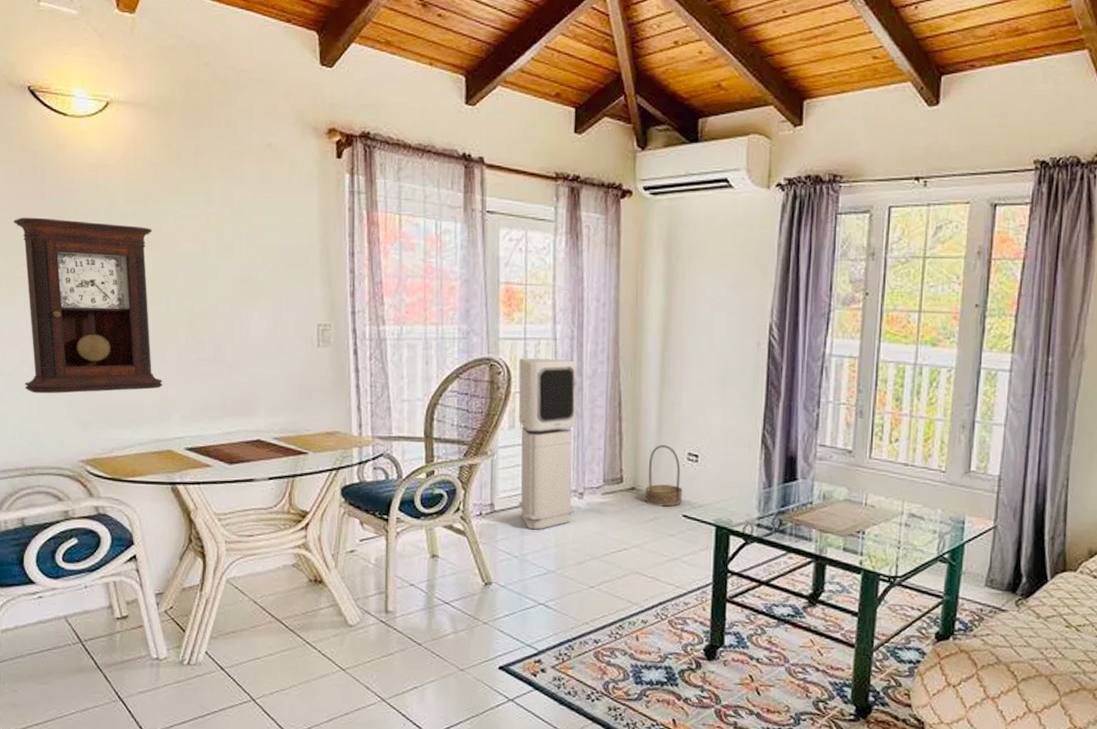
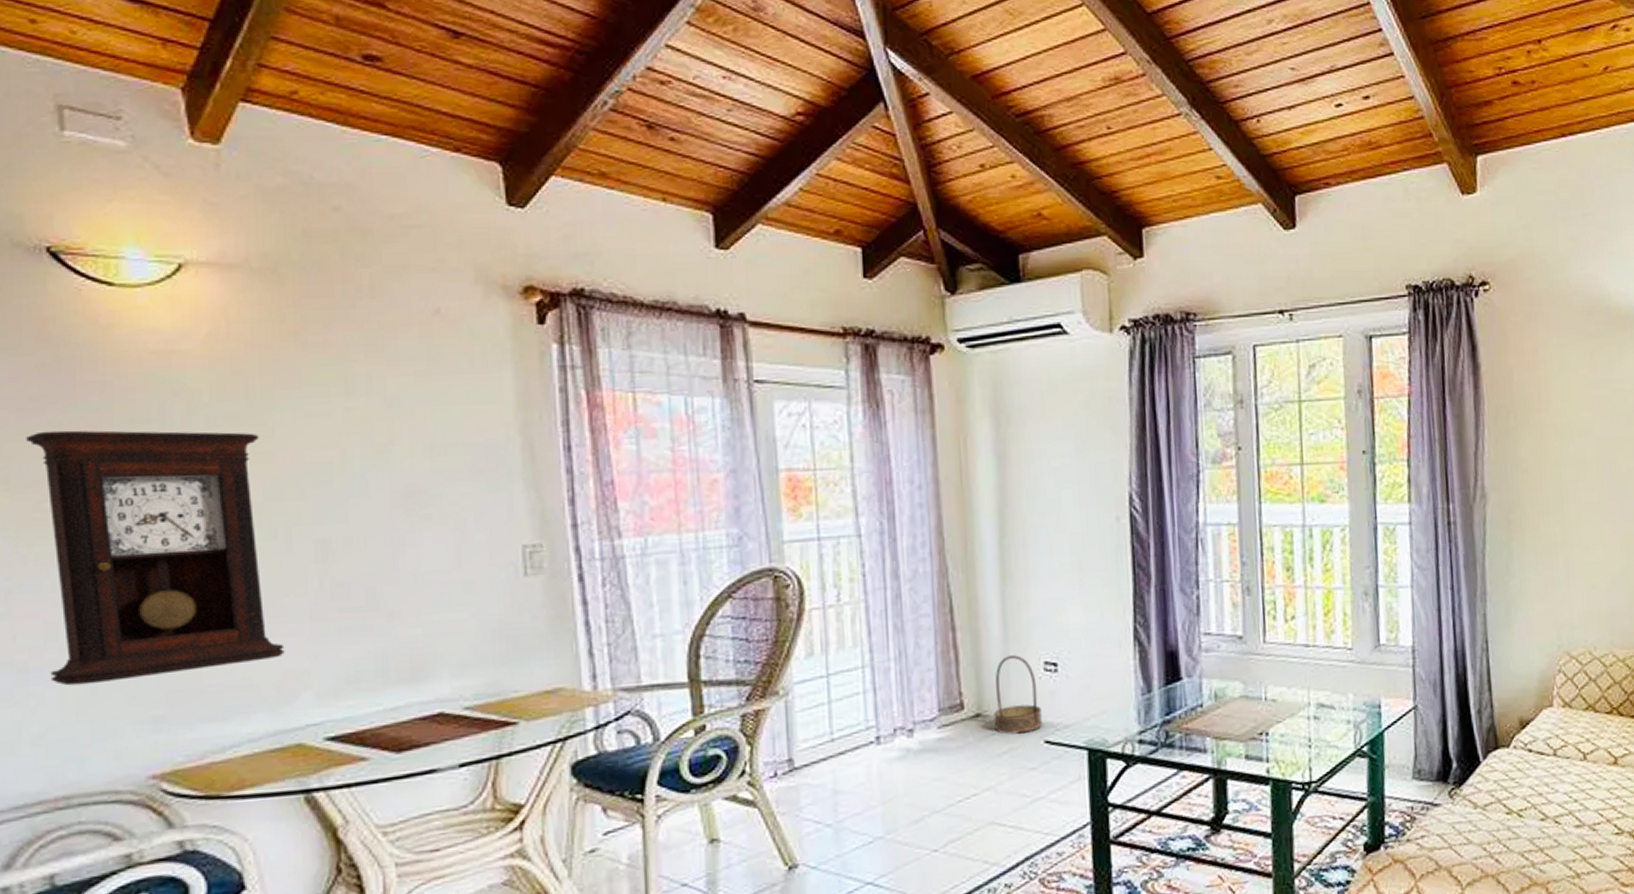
air purifier: present [518,358,577,530] -> none [813,560,904,786]

